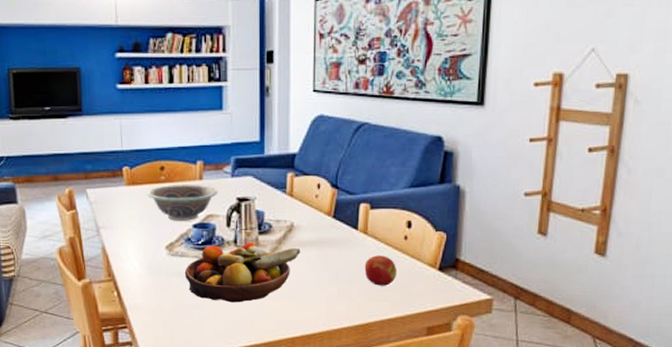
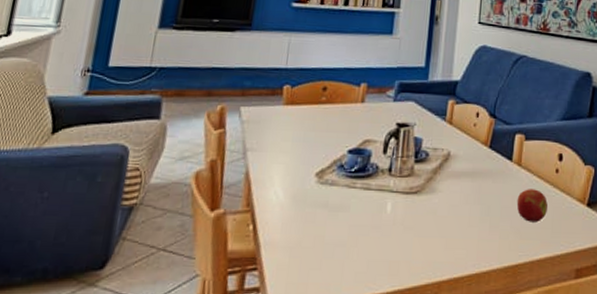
decorative bowl: present [147,184,219,221] -> none [304,105,379,146]
fruit bowl: present [184,242,301,303] -> none [331,170,455,240]

